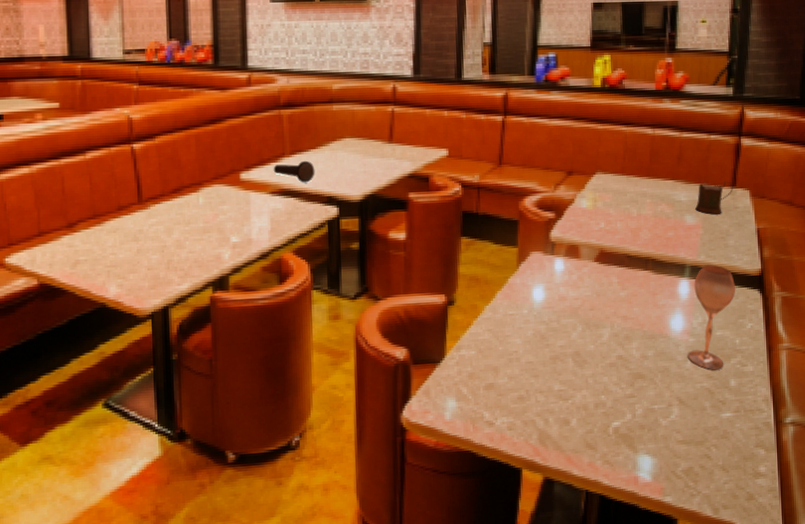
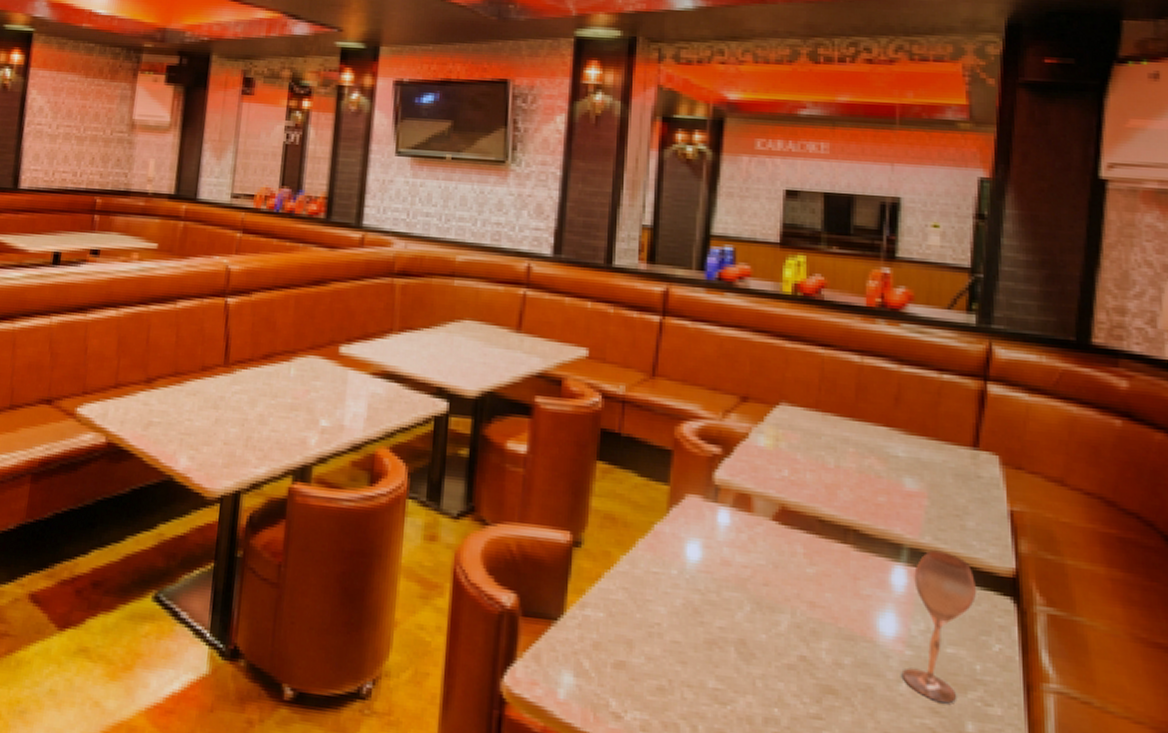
microphone: present [273,160,315,183] -> none [377,340,426,368]
beer mug: present [695,180,733,215] -> none [918,432,975,483]

